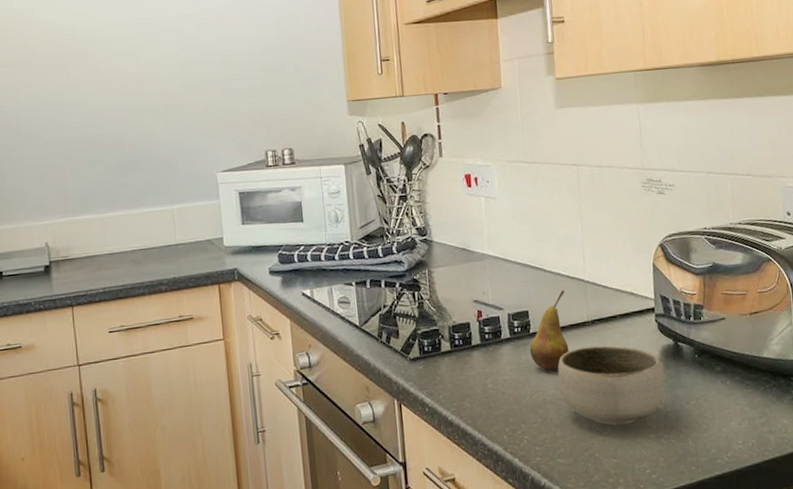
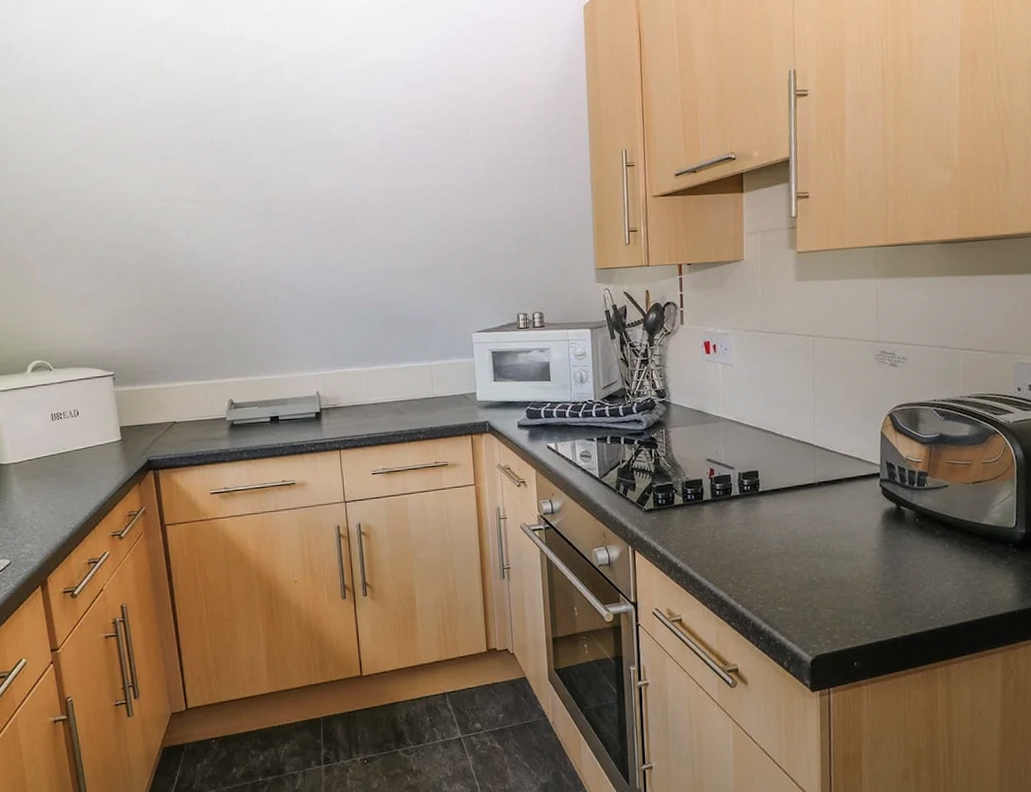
fruit: present [529,290,569,370] -> none [757,453,795,526]
bowl: present [557,345,665,426] -> none [783,506,885,580]

